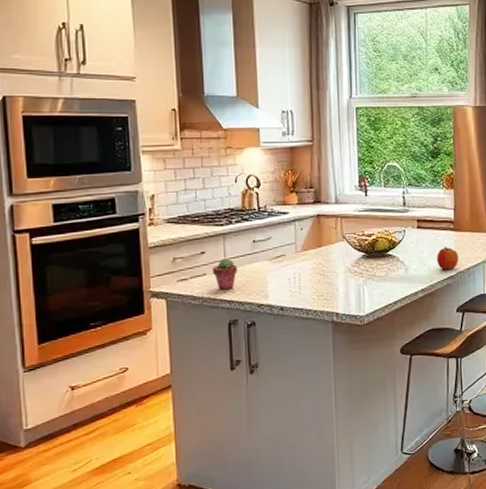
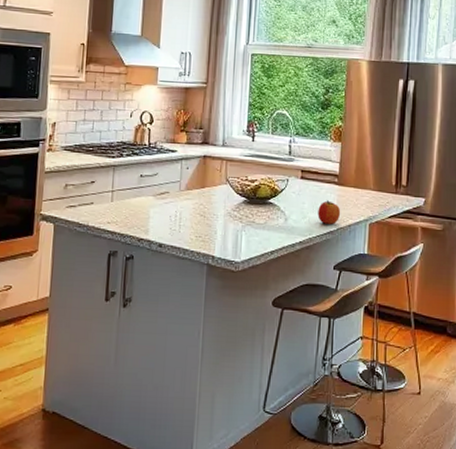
potted succulent: present [212,258,238,290] -> none [99,189,123,221]

